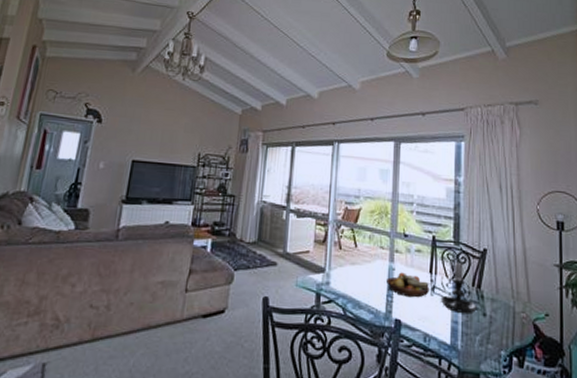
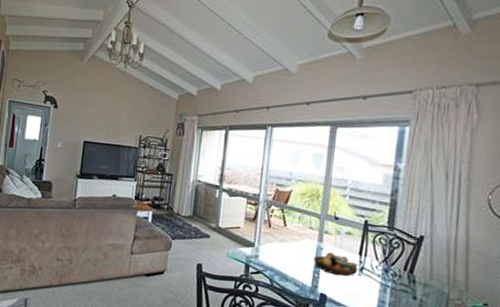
candle holder: present [441,260,477,314] -> none [369,245,407,296]

